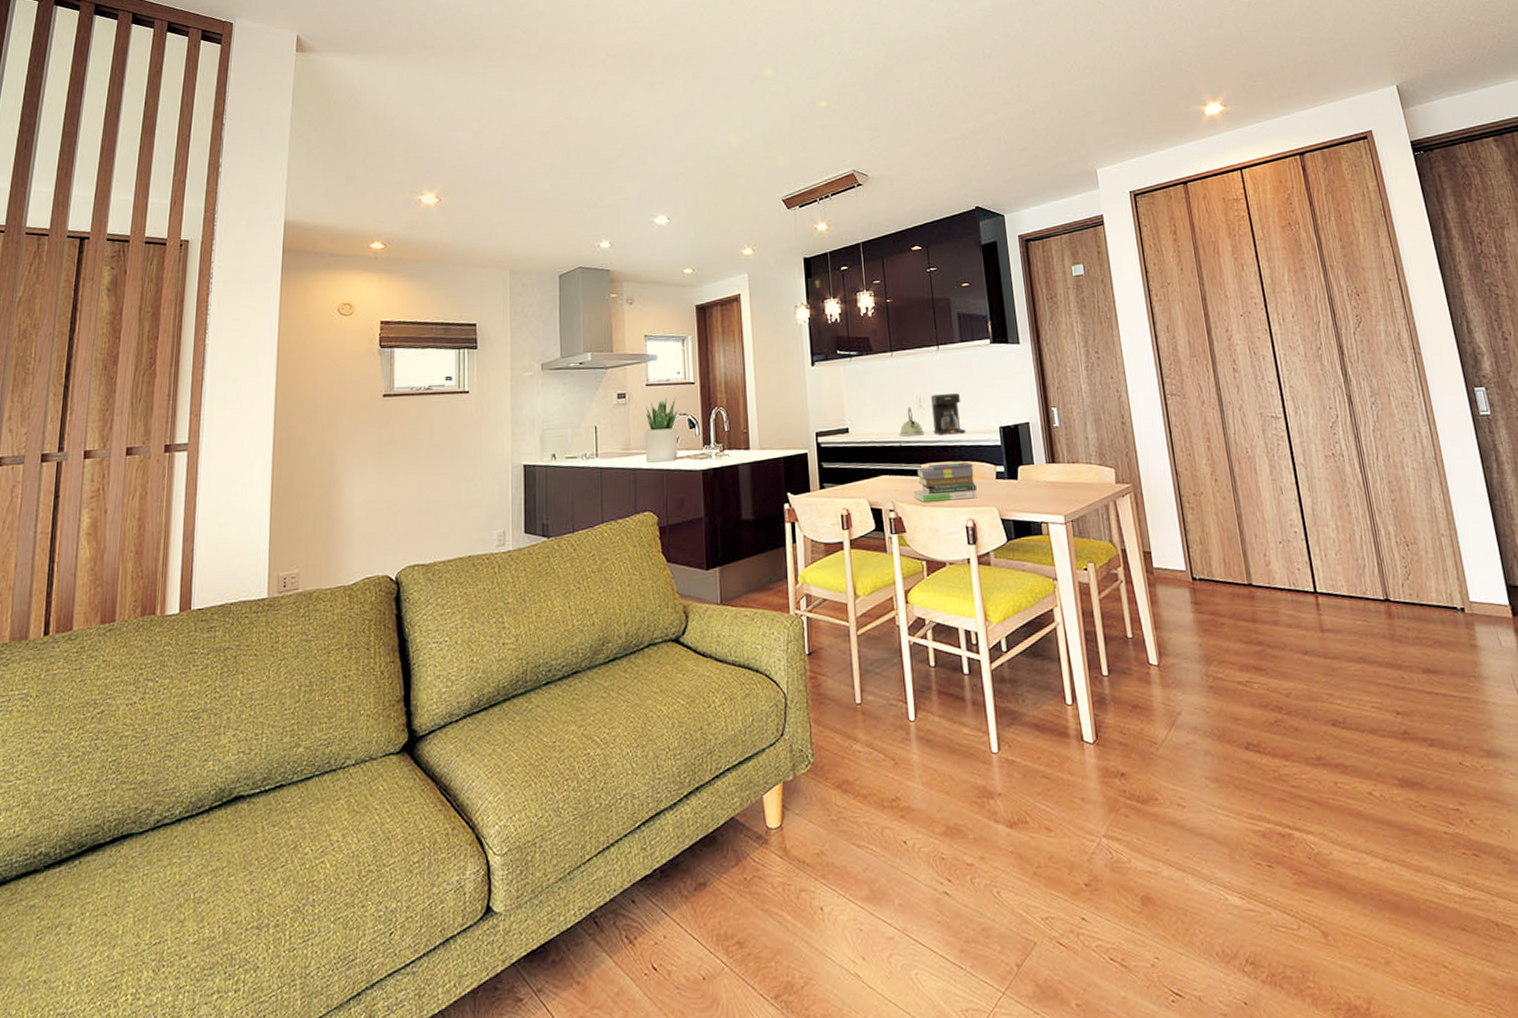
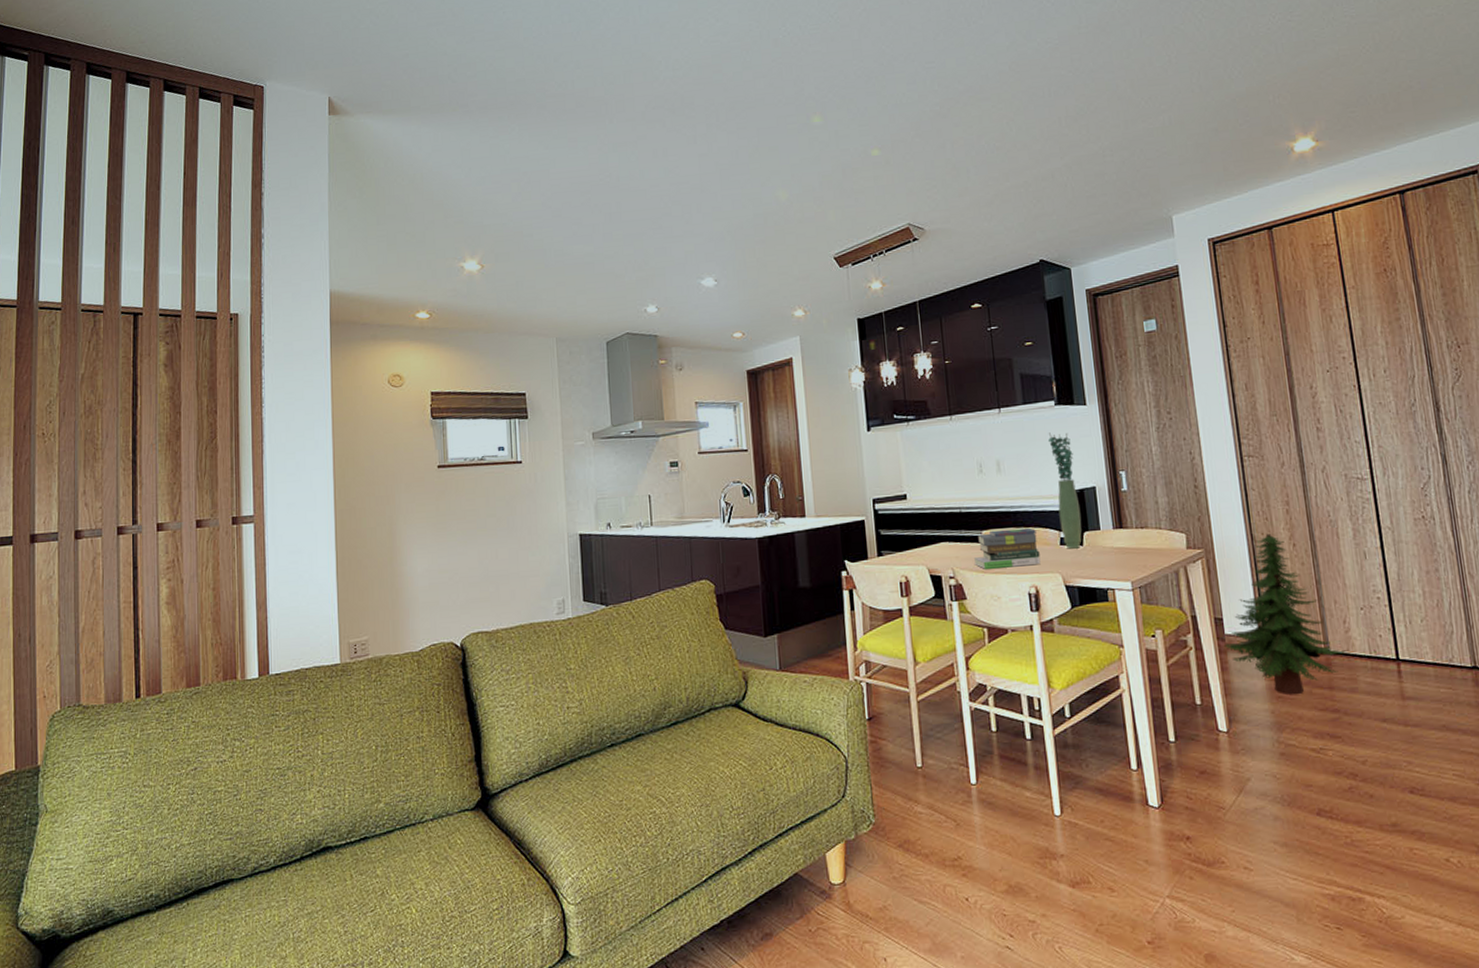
planter: present [644,396,678,464] -> none [698,464,733,532]
kettle: present [899,407,924,437] -> none [959,472,985,503]
coffee maker: present [931,393,966,437] -> none [992,457,1029,502]
vase: none [984,369,1017,483] -> present [1048,432,1082,549]
tree: none [1153,469,1269,628] -> present [1225,534,1348,695]

